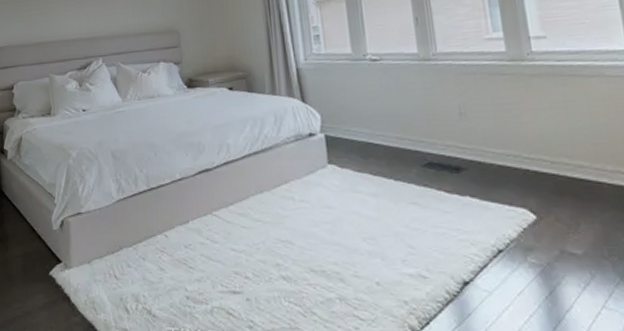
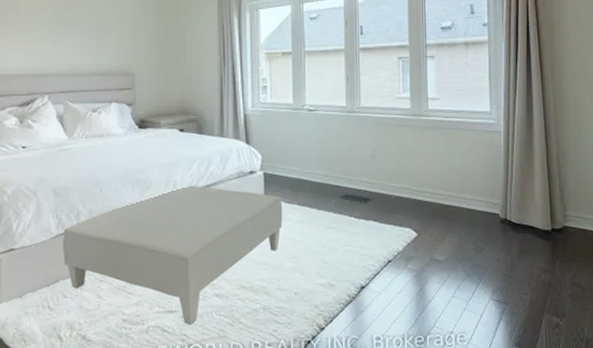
ottoman: none [123,148,353,310] -> present [63,184,283,325]

